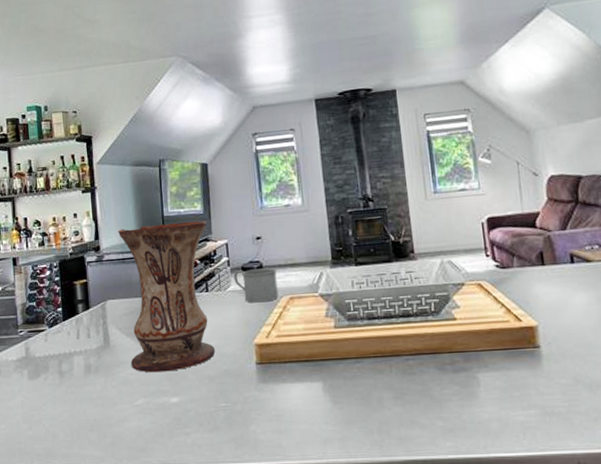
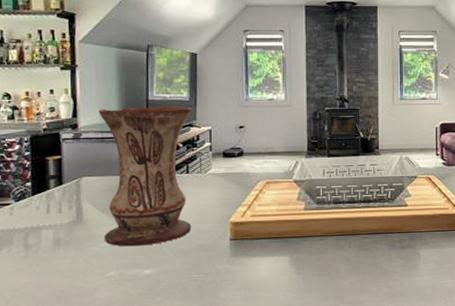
mug: present [233,268,279,303] -> none [215,155,257,186]

